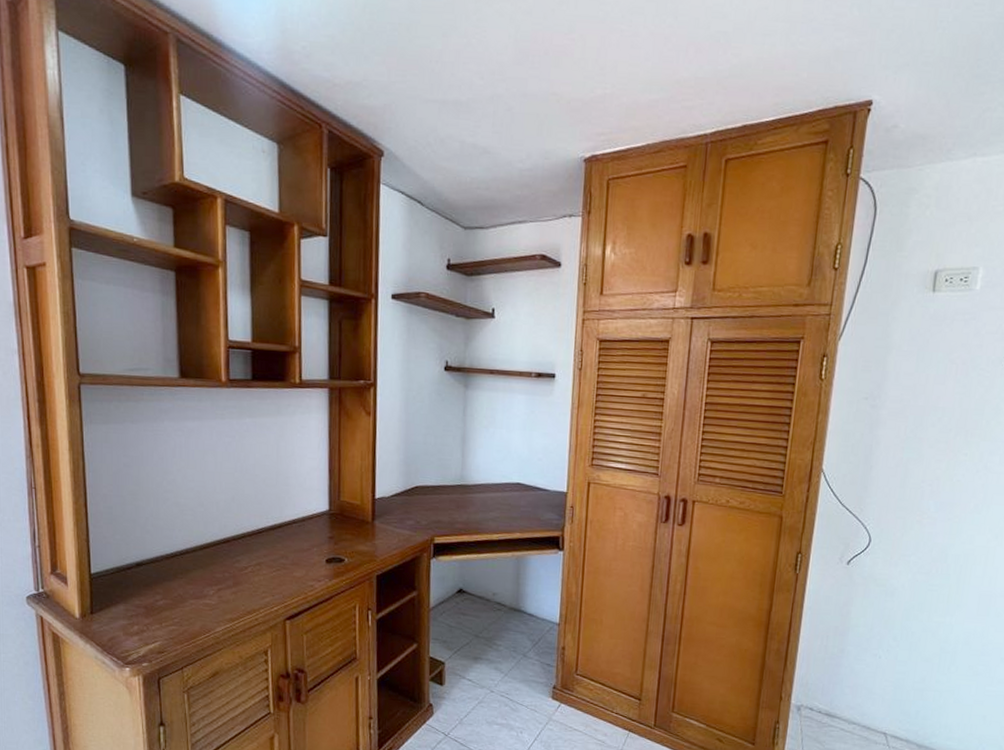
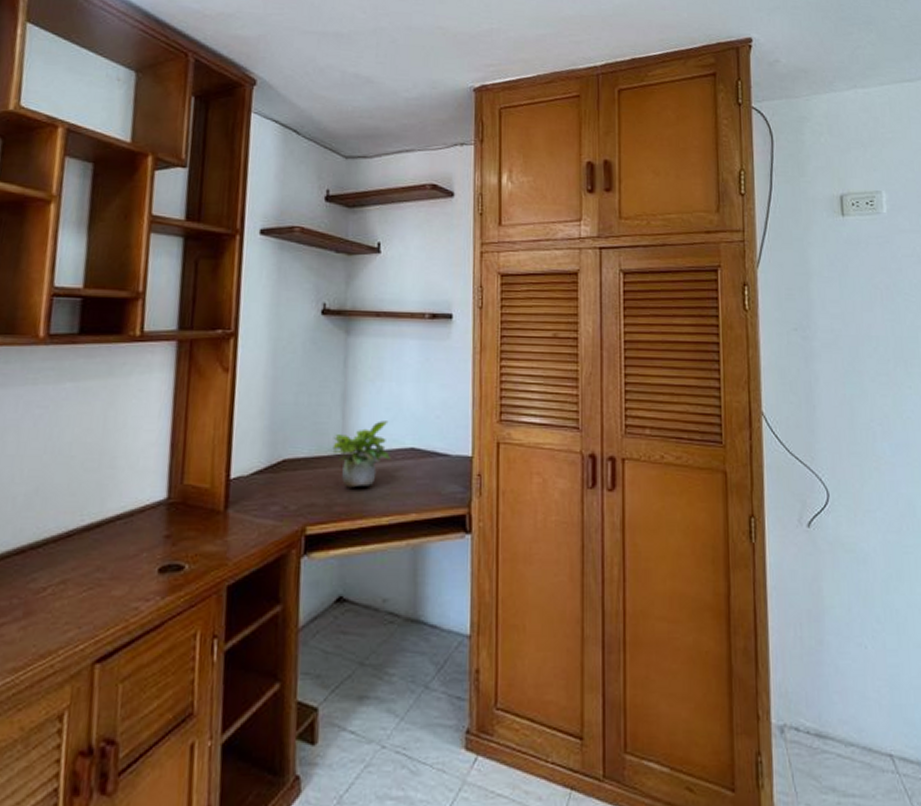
potted plant: none [454,460,500,511] -> present [332,421,390,488]

